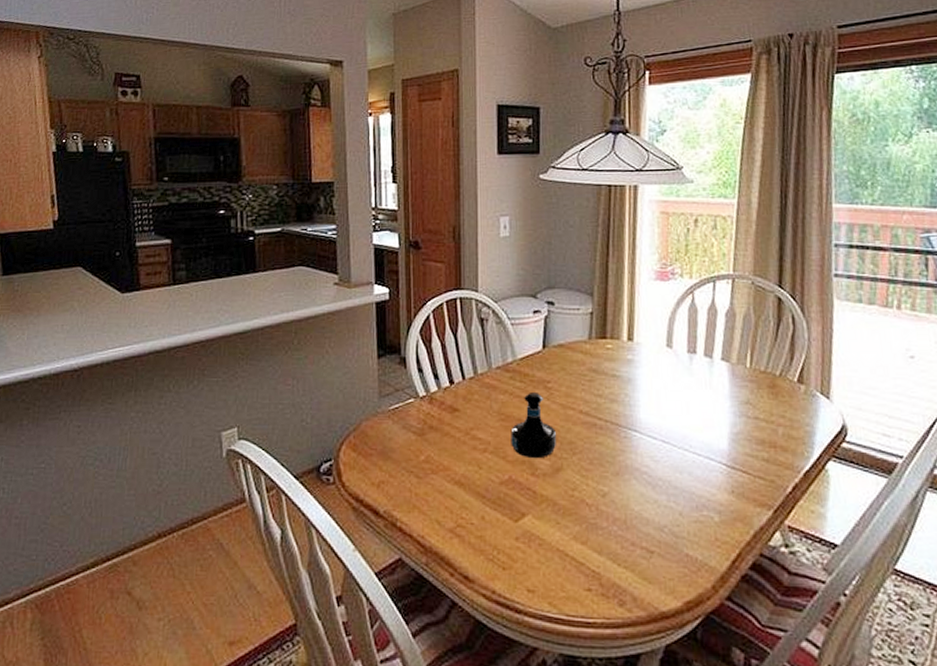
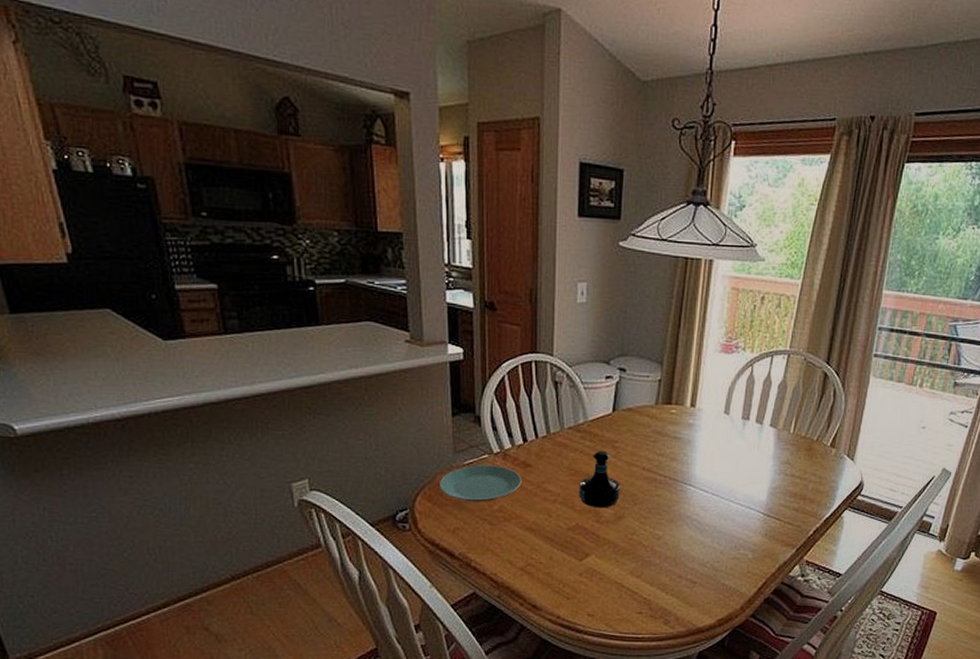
plate: none [365,410,449,452] -> present [440,465,522,502]

